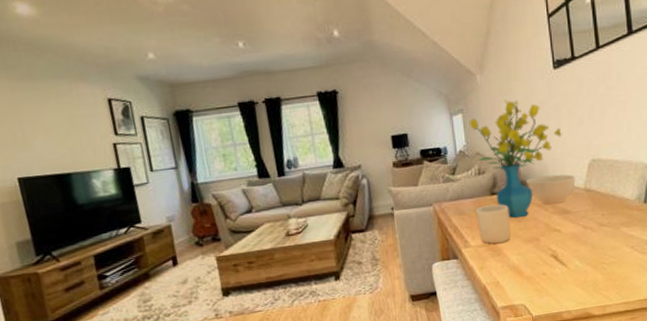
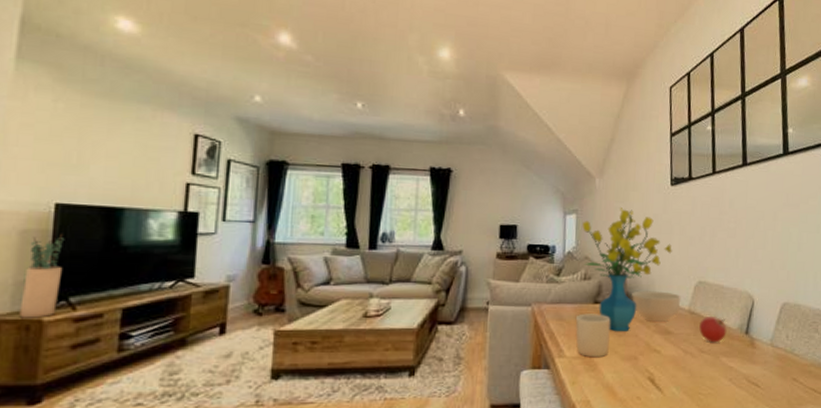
vase: none [9,203,45,273] -> present [19,234,65,318]
fruit: none [597,191,625,216] -> present [699,317,727,343]

